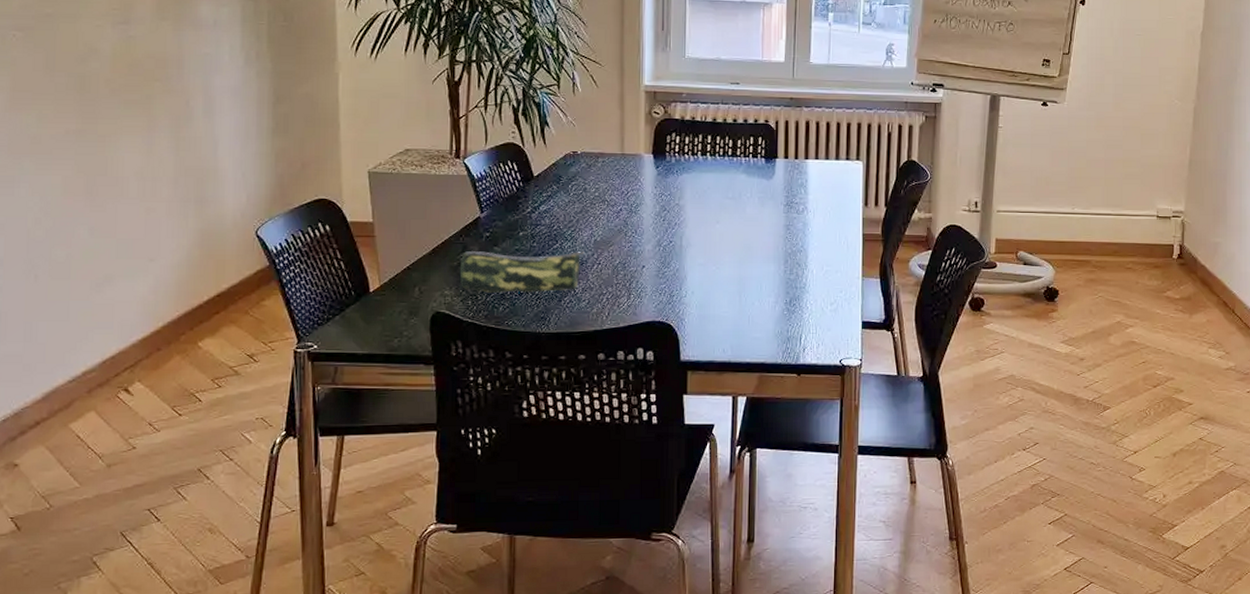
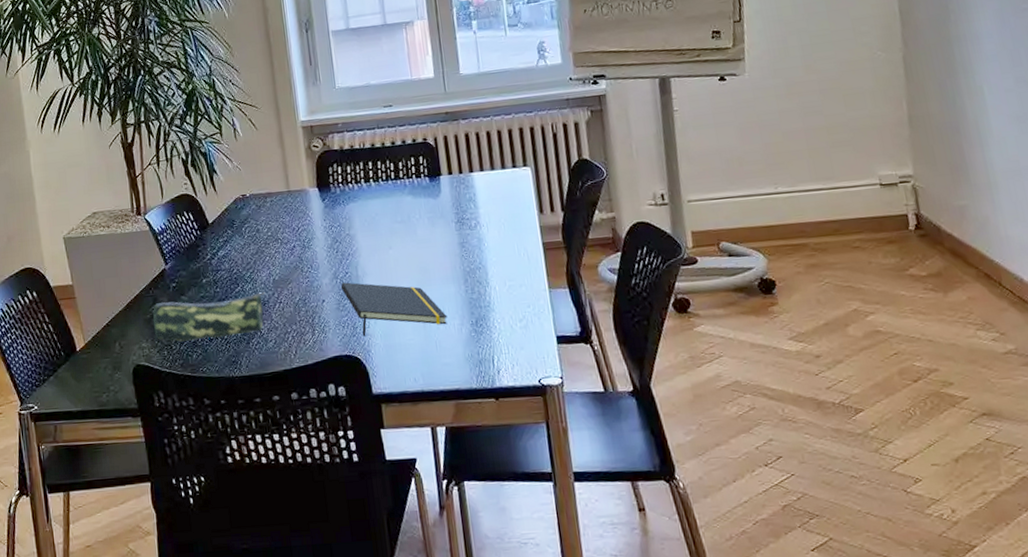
notepad: none [662,251,764,305] -> present [340,282,448,337]

